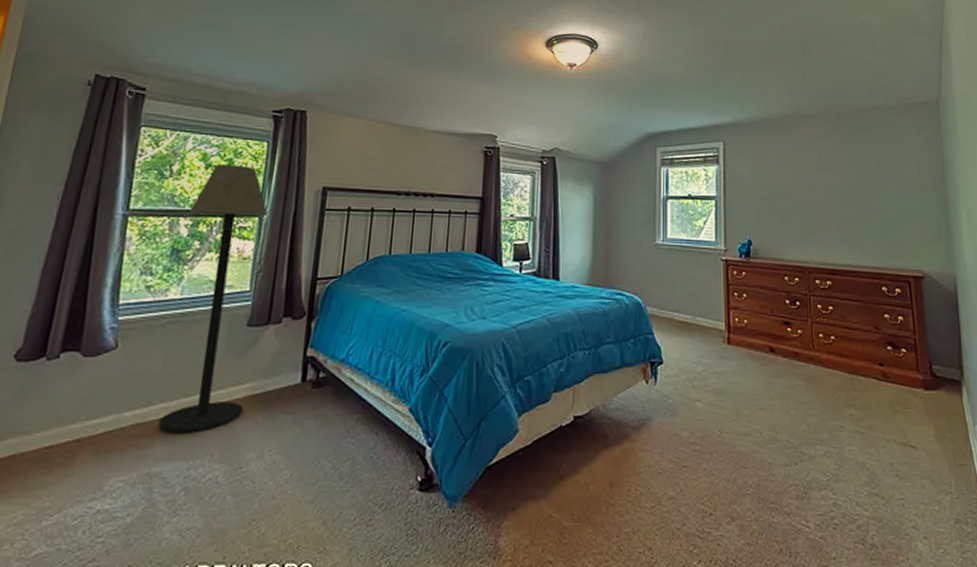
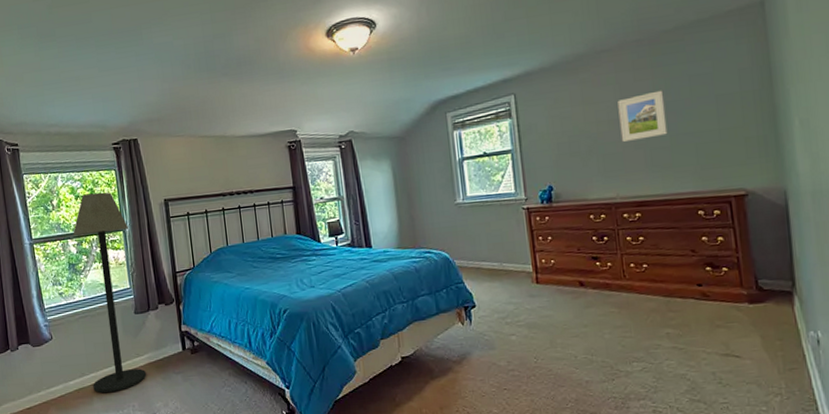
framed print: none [816,163,858,208] -> present [617,90,668,143]

